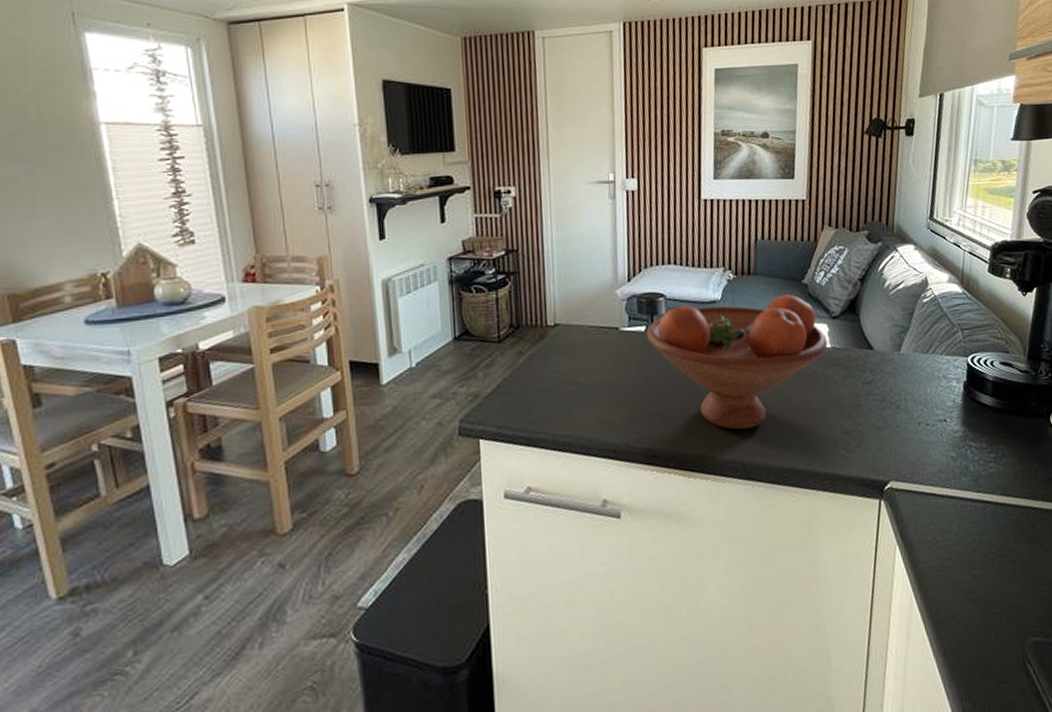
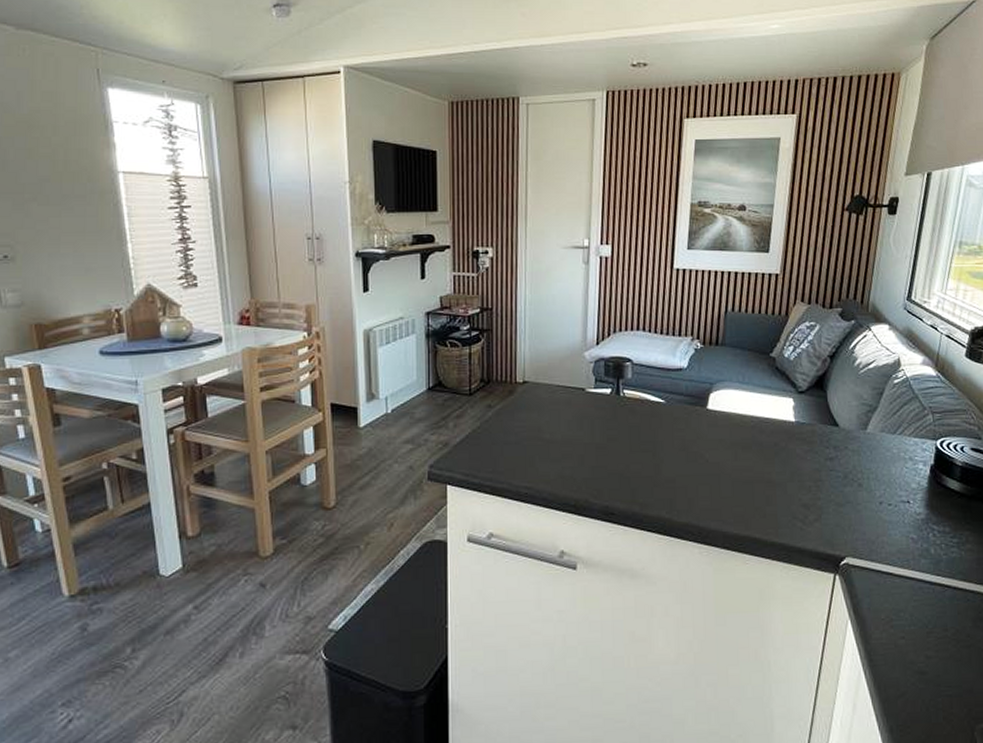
fruit bowl: present [646,294,828,430] -> none [611,367,792,495]

